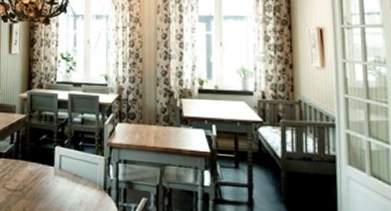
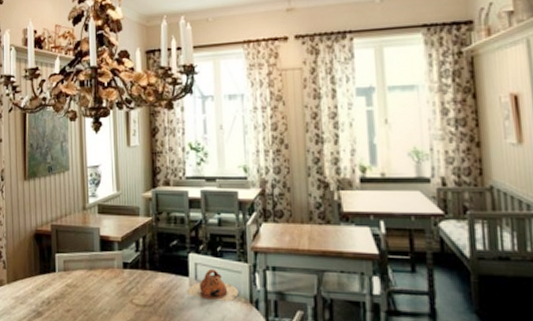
teapot: none [52,161,95,189] -> present [187,269,239,302]

